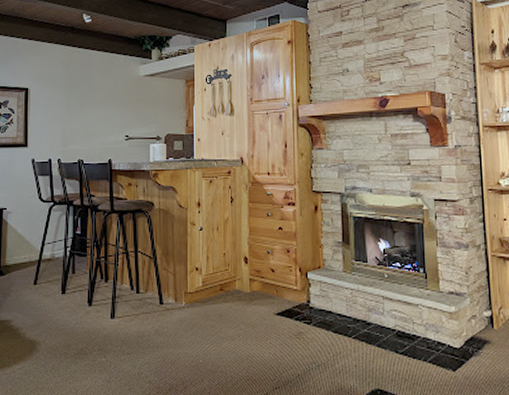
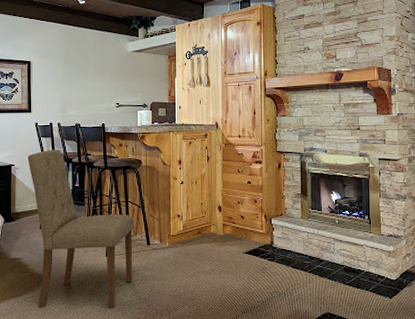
dining chair: none [22,189,145,382] -> present [27,149,135,309]

